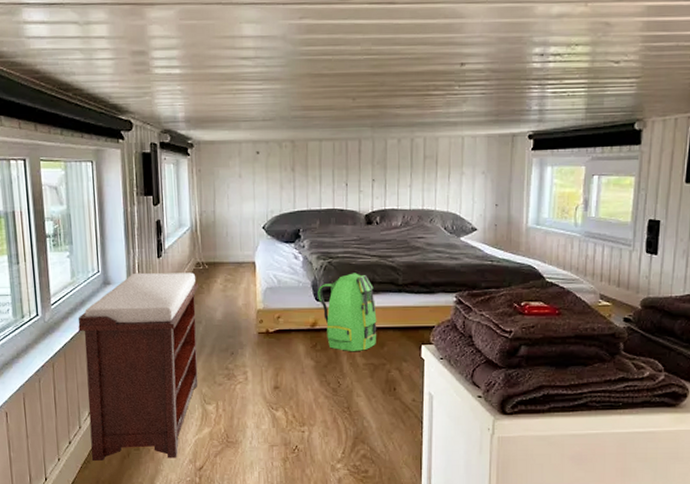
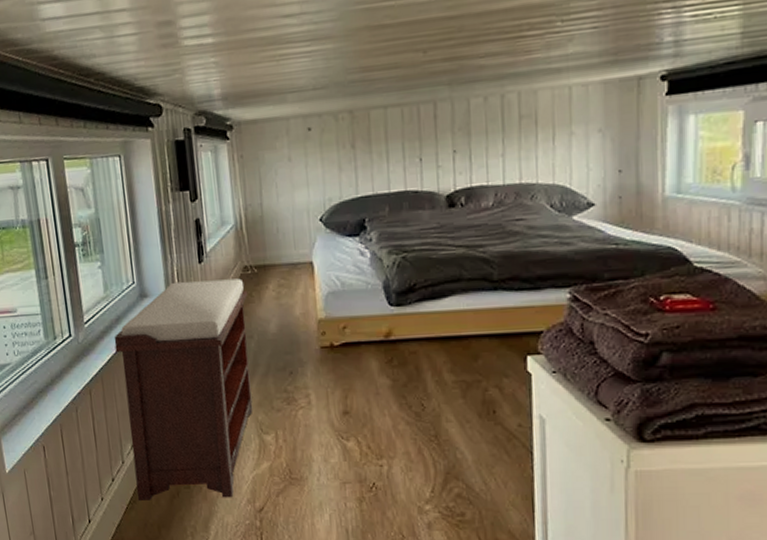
backpack: present [318,273,377,351] -> none [391,268,468,366]

